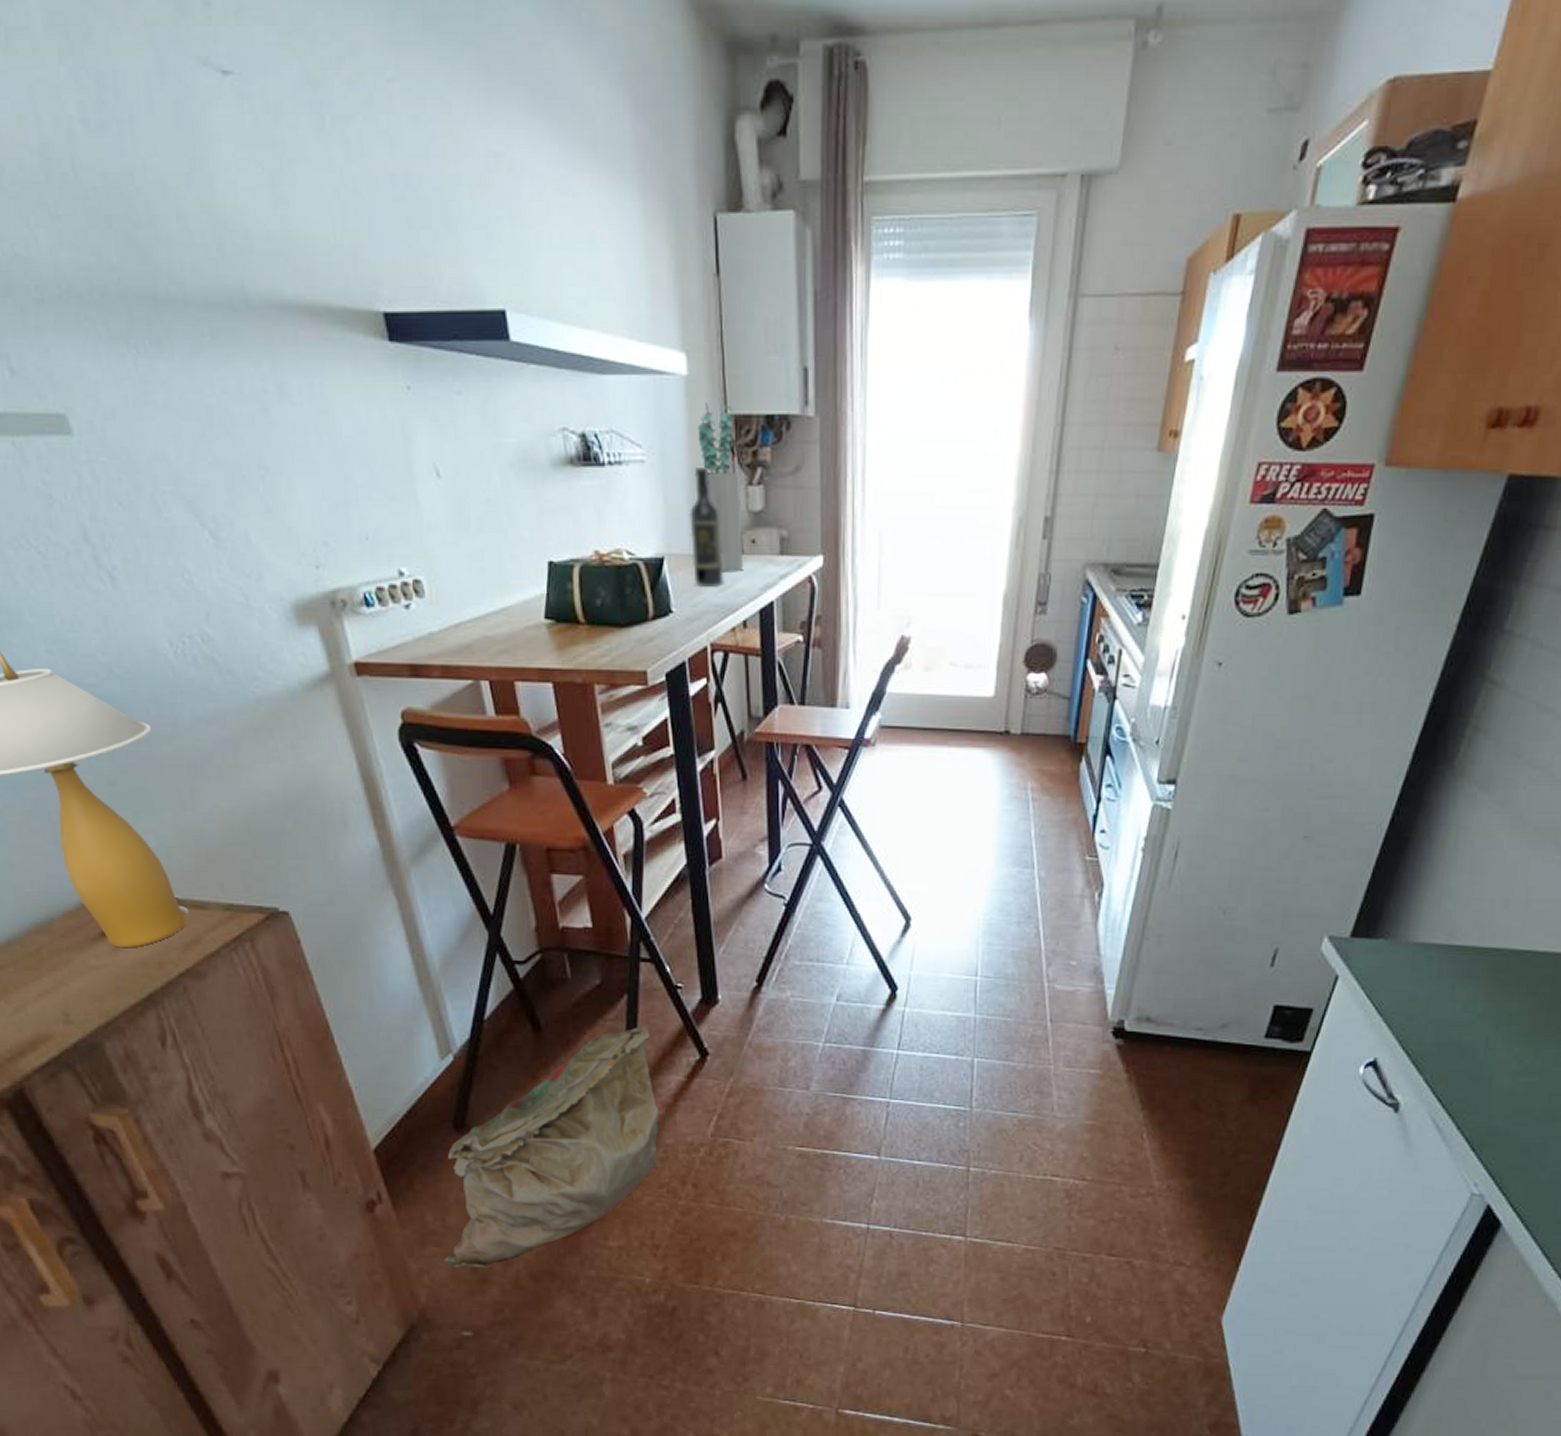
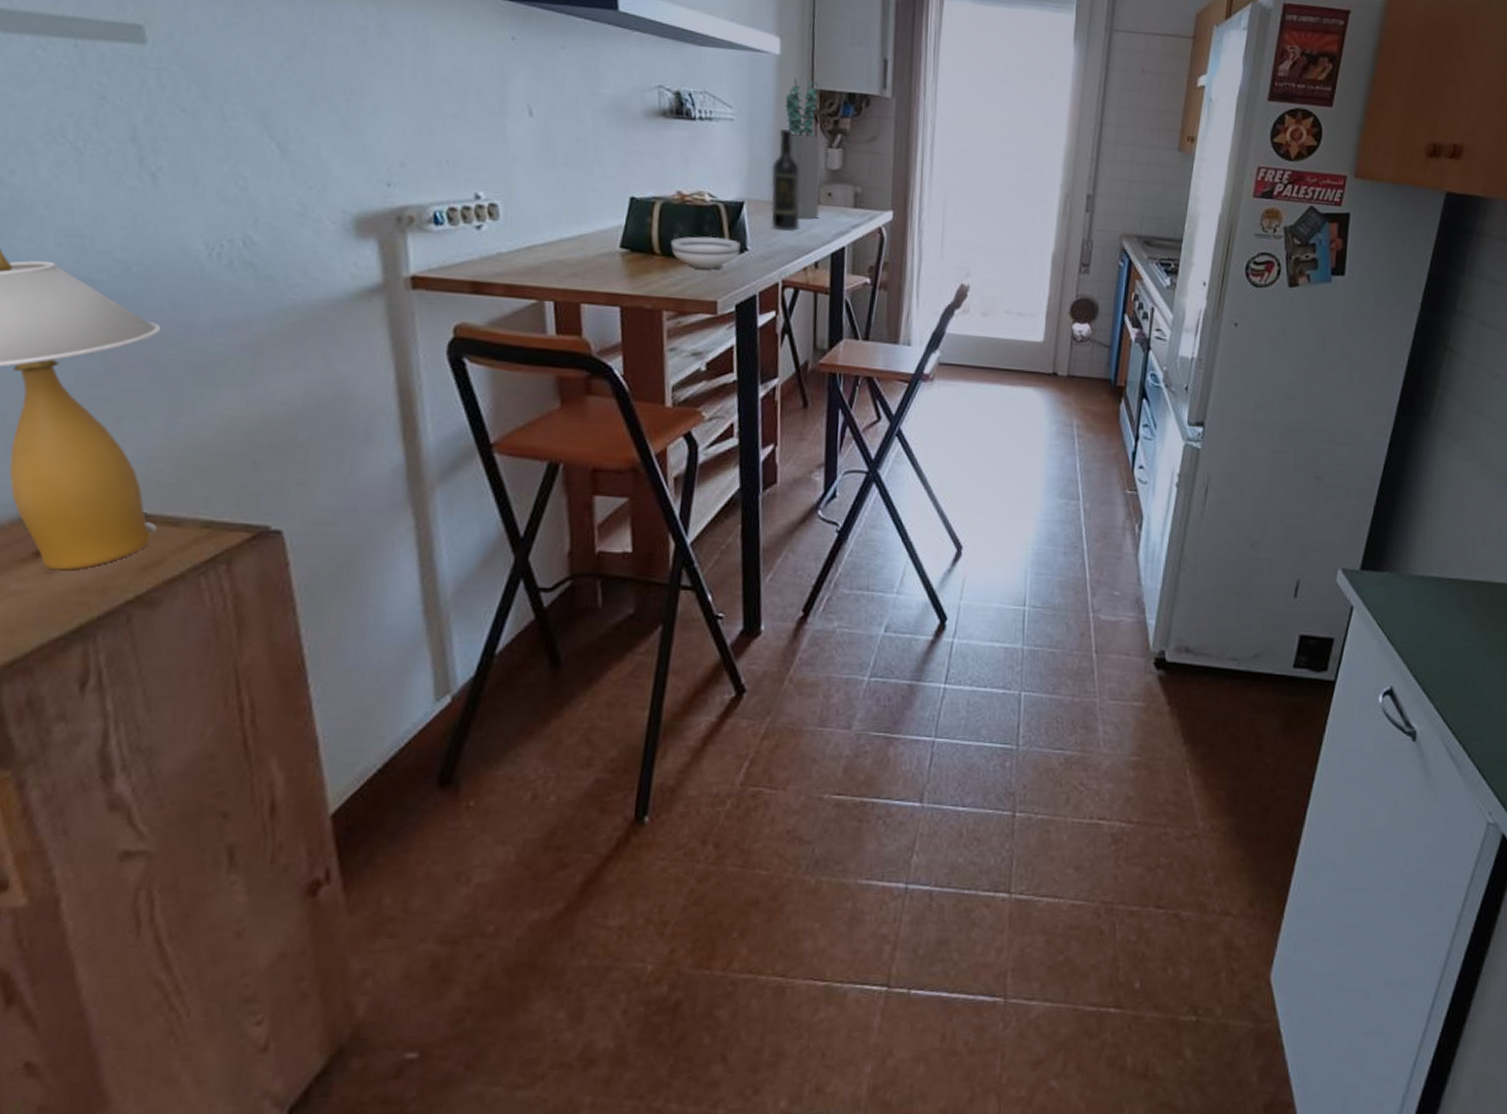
bag: present [443,1026,660,1269] -> none [396,660,685,966]
bowl: none [593,599,665,635] -> present [670,236,741,269]

